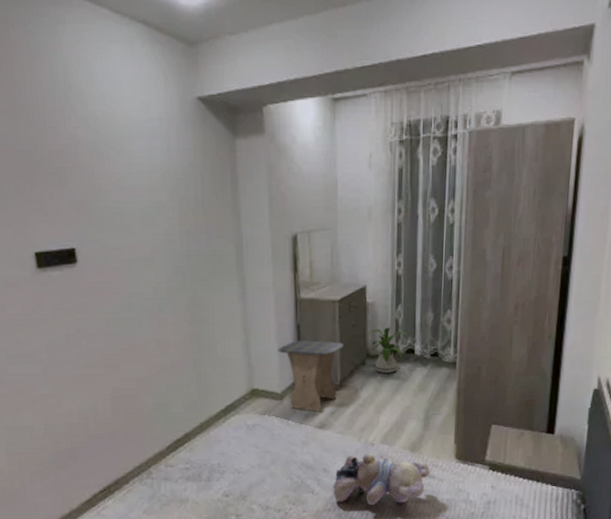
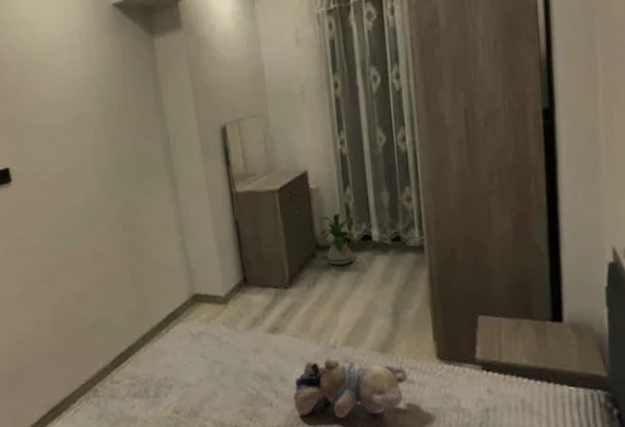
stool: present [278,340,344,412] -> none [217,235,290,315]

